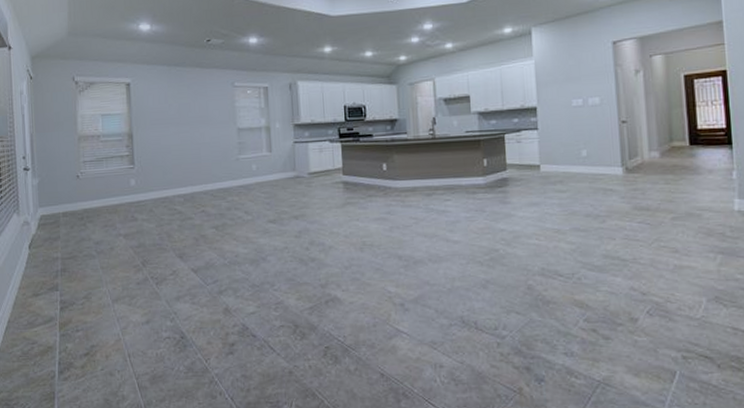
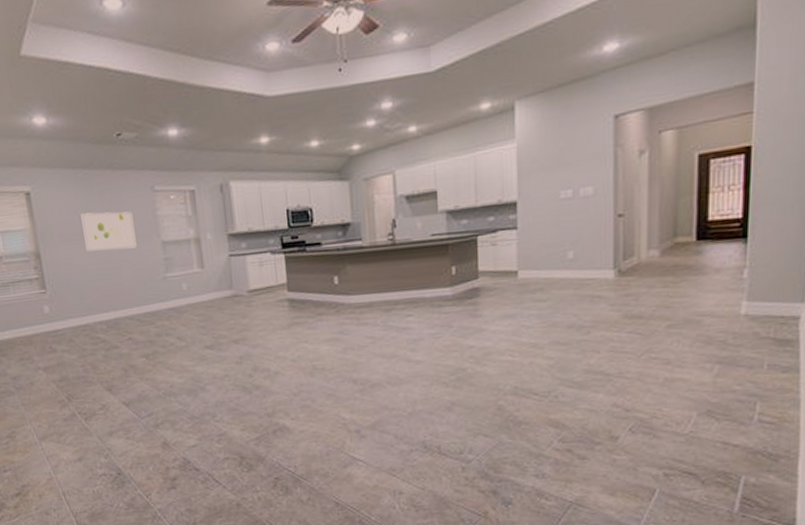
wall art: none [171,102,216,134] -> present [81,211,137,252]

